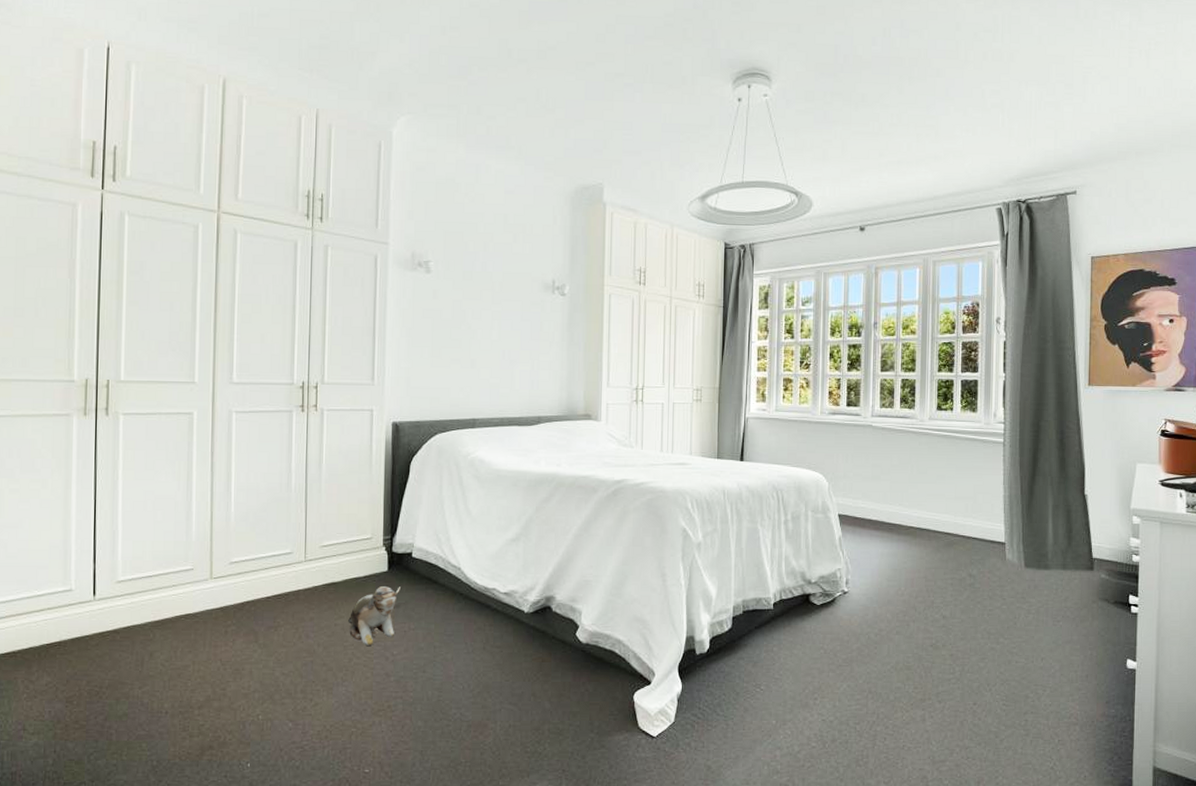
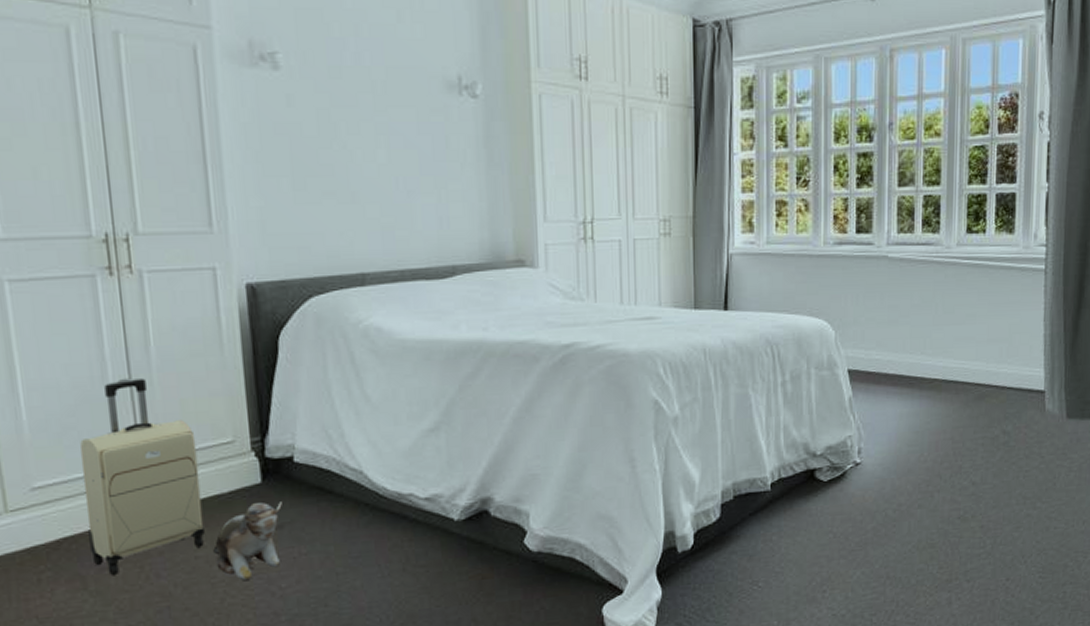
suitcase: none [264,486,345,634] -> present [80,377,205,576]

